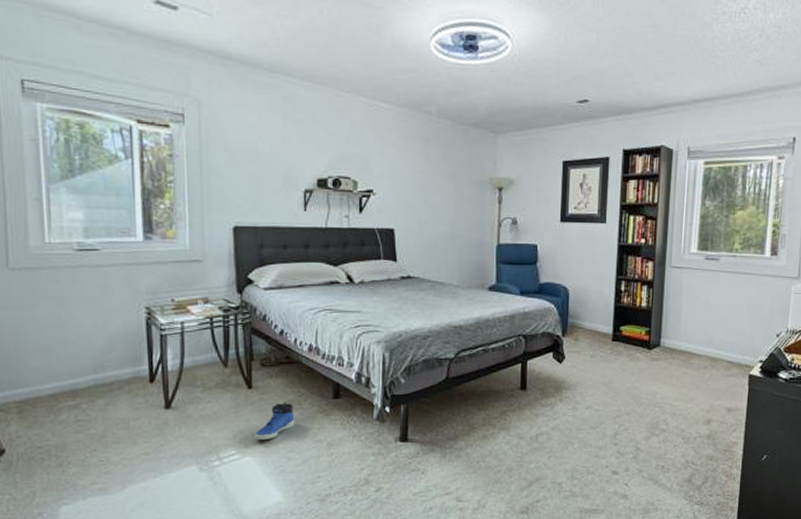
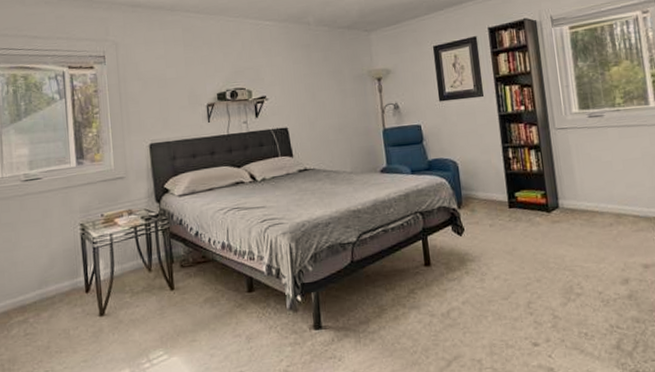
sneaker: present [254,403,295,440] -> none [179,300,215,339]

